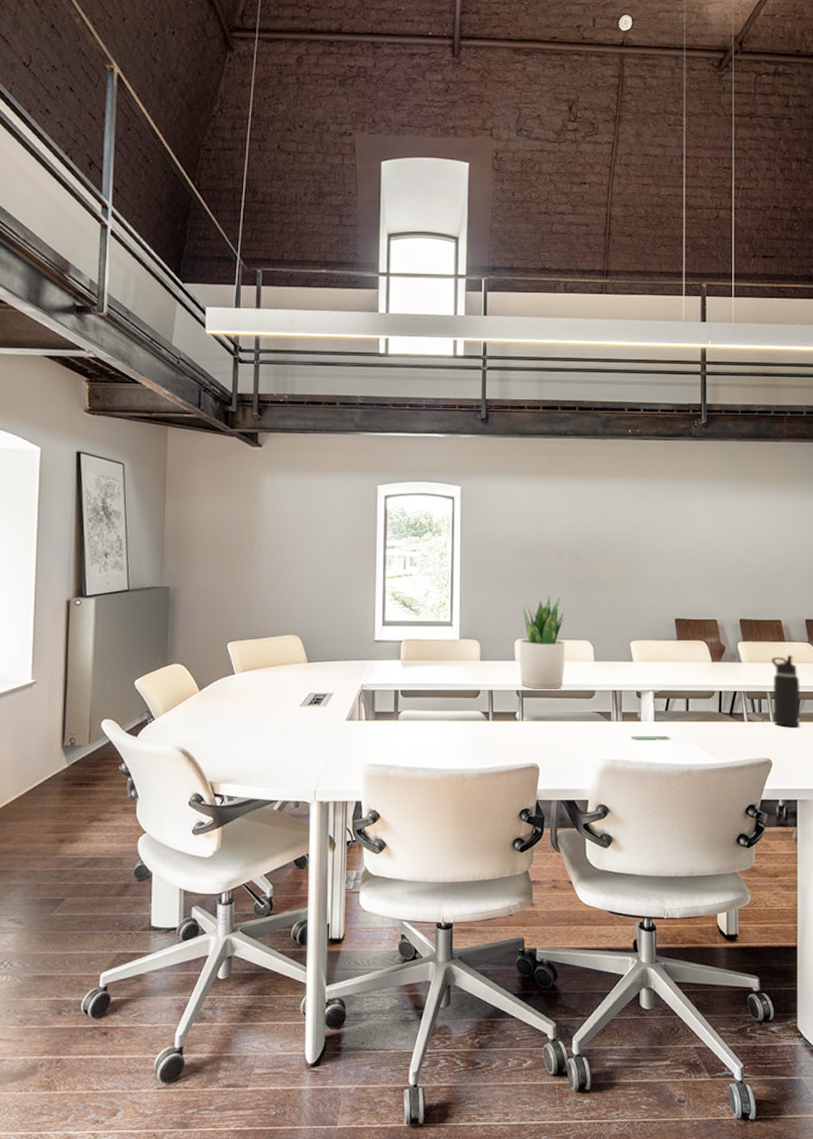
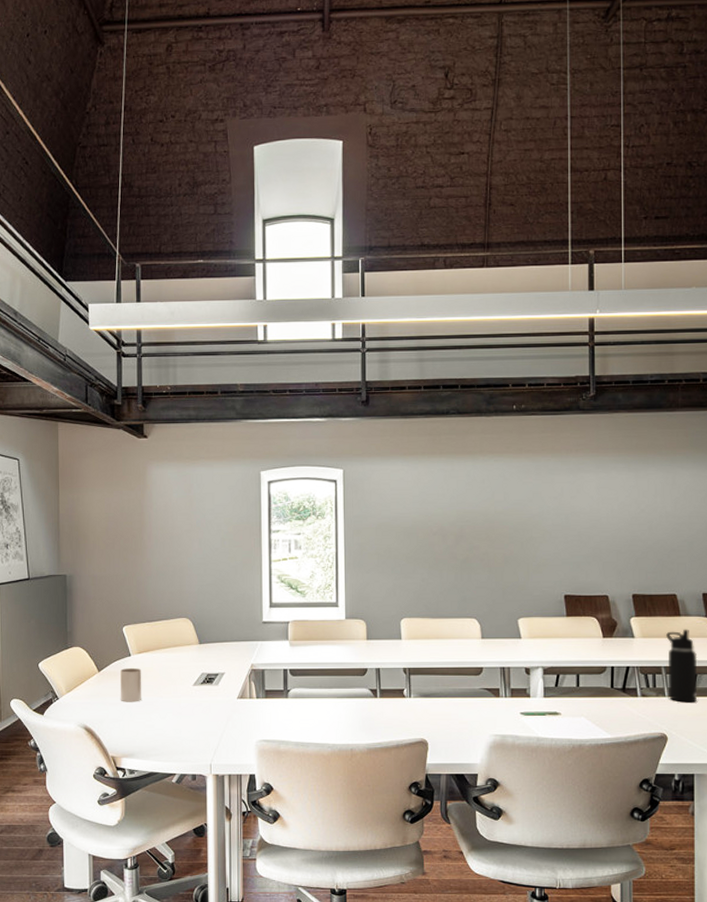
cup: none [221,687,246,724] -> present [120,668,142,702]
planter: present [520,596,566,689] -> none [406,575,452,667]

